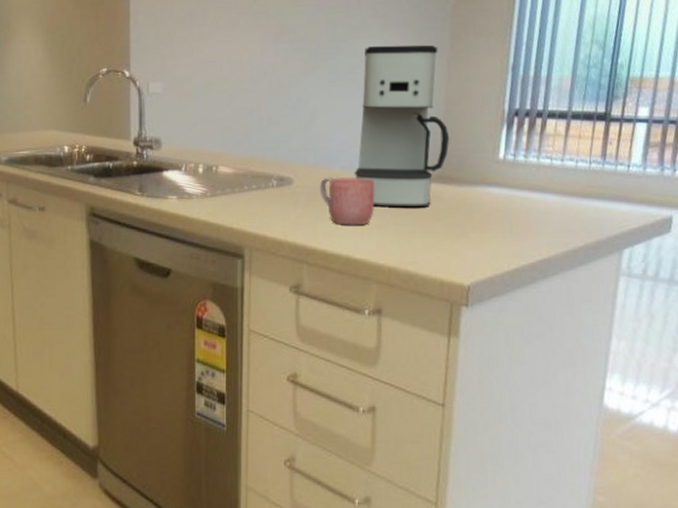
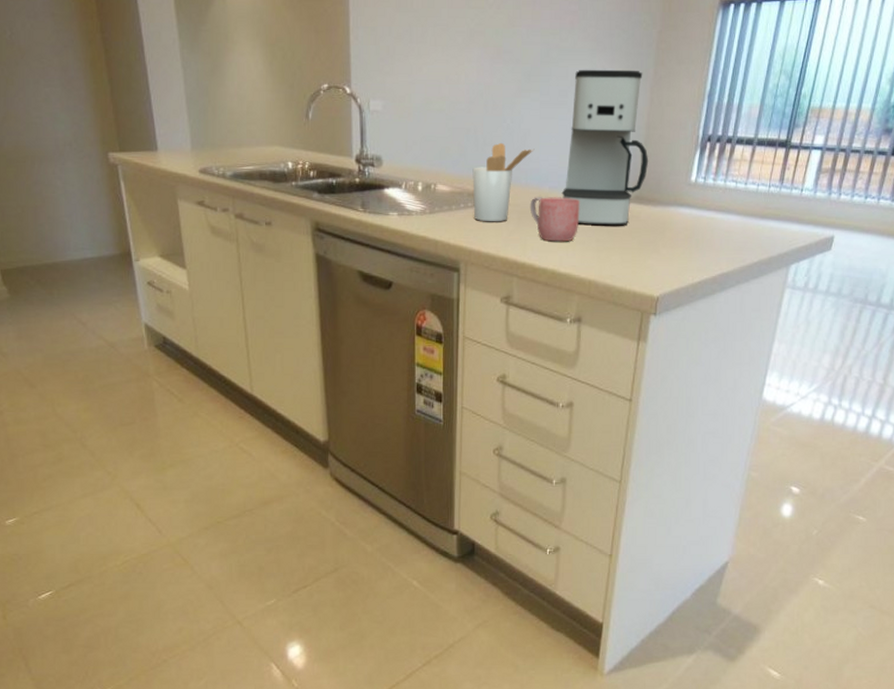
utensil holder: none [256,122,323,205] -> present [472,142,535,222]

